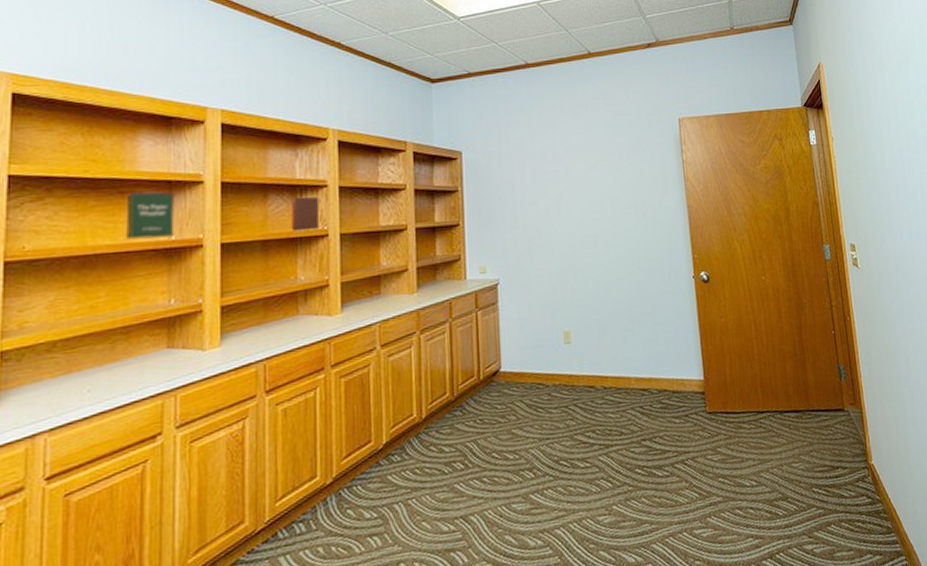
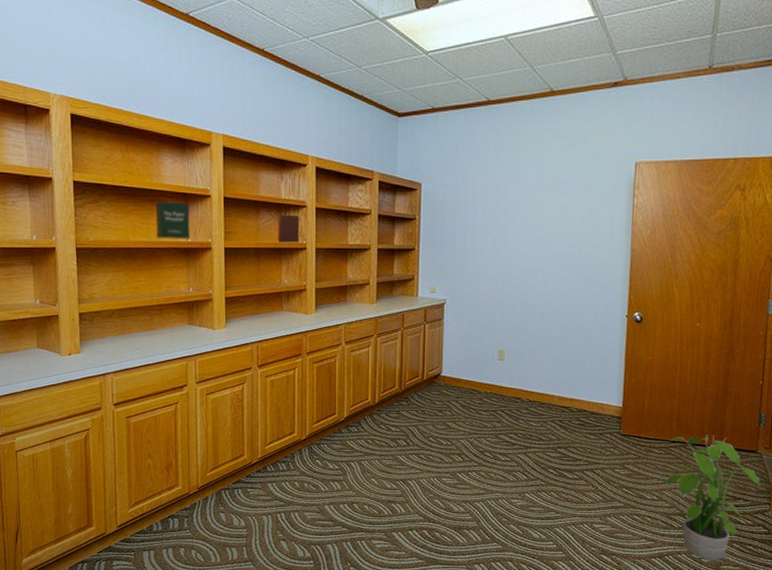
potted plant: none [753,397,856,550] -> present [664,435,762,561]

